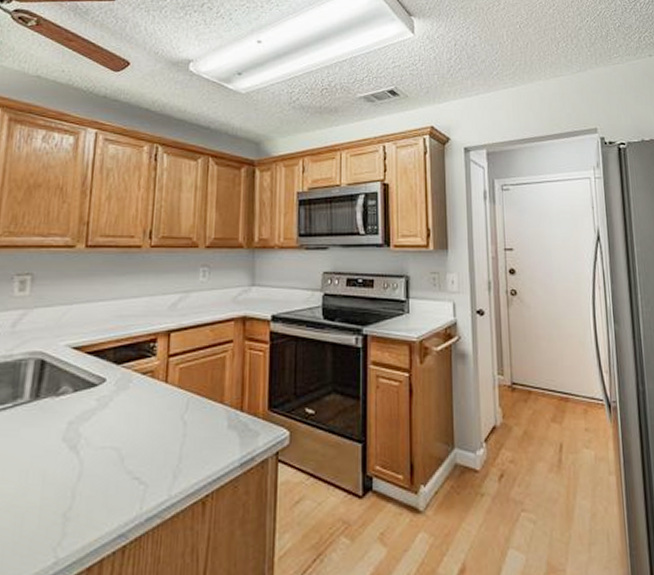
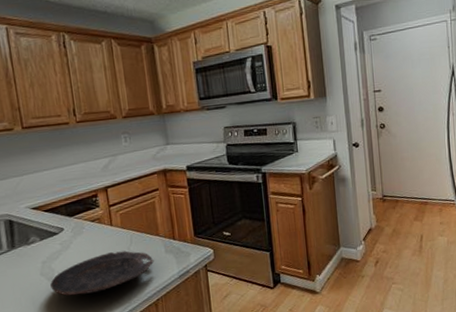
bowl: none [71,419,212,476] -> present [50,250,154,296]

